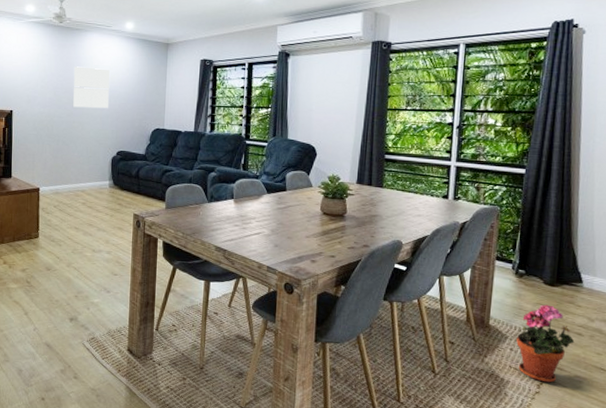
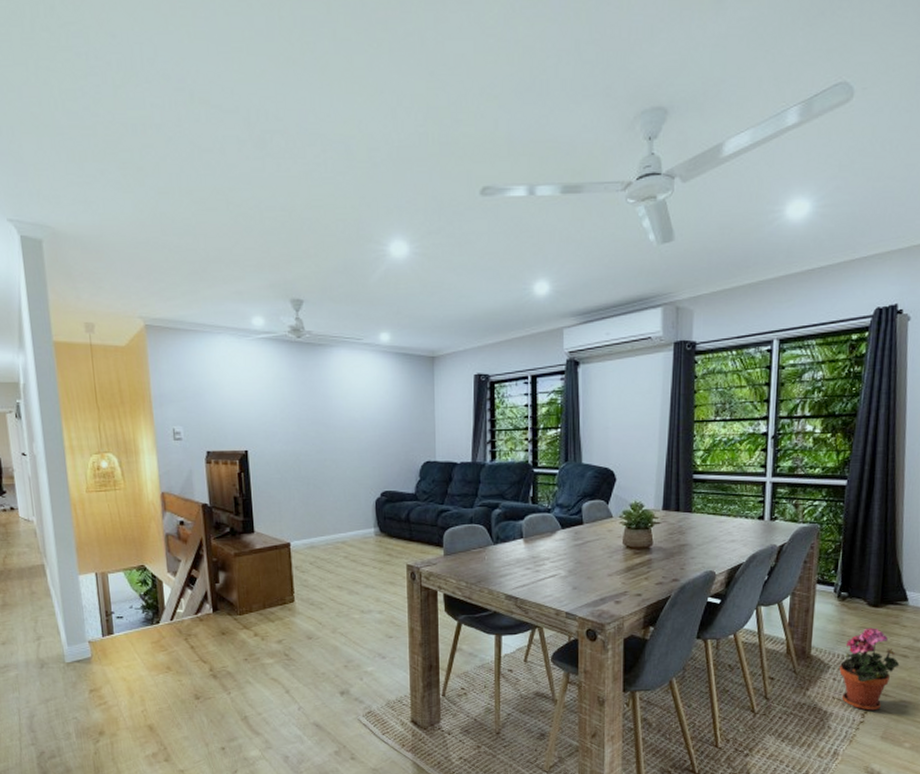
wall art: present [73,66,110,109] -> none [321,391,366,442]

